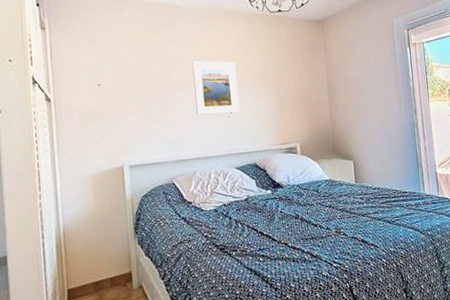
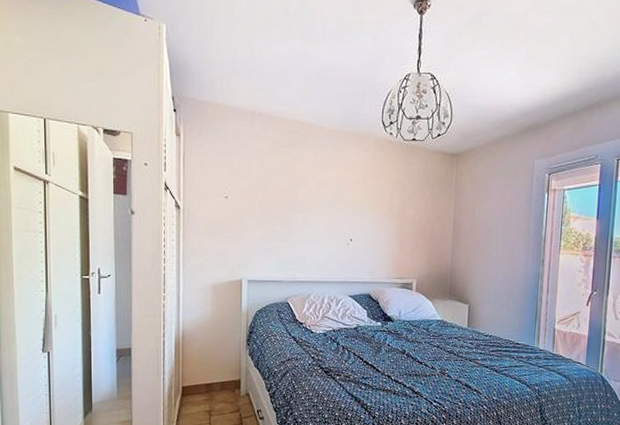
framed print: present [191,60,240,115] -> none [317,183,361,242]

